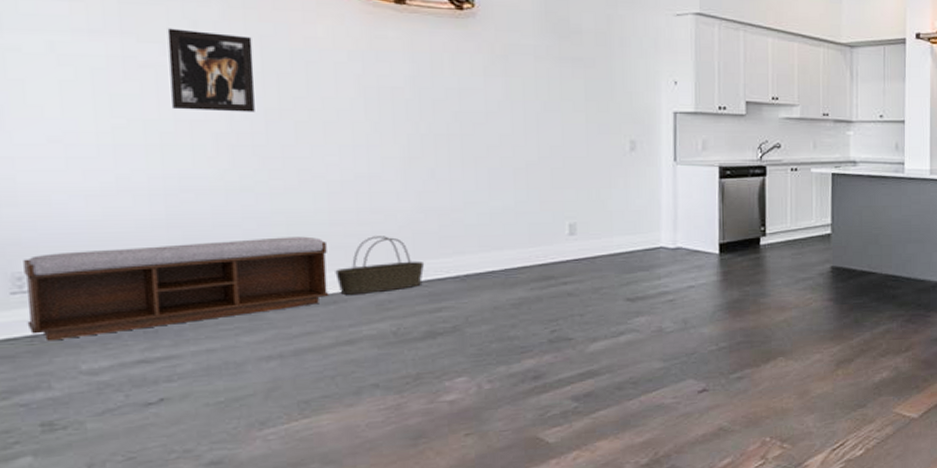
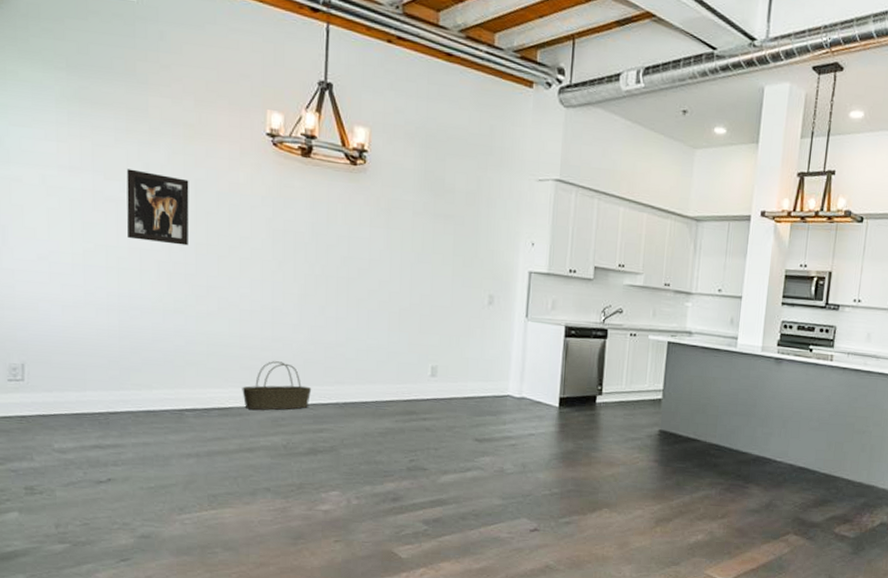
bench: present [23,236,329,341] -> none [18,351,237,422]

